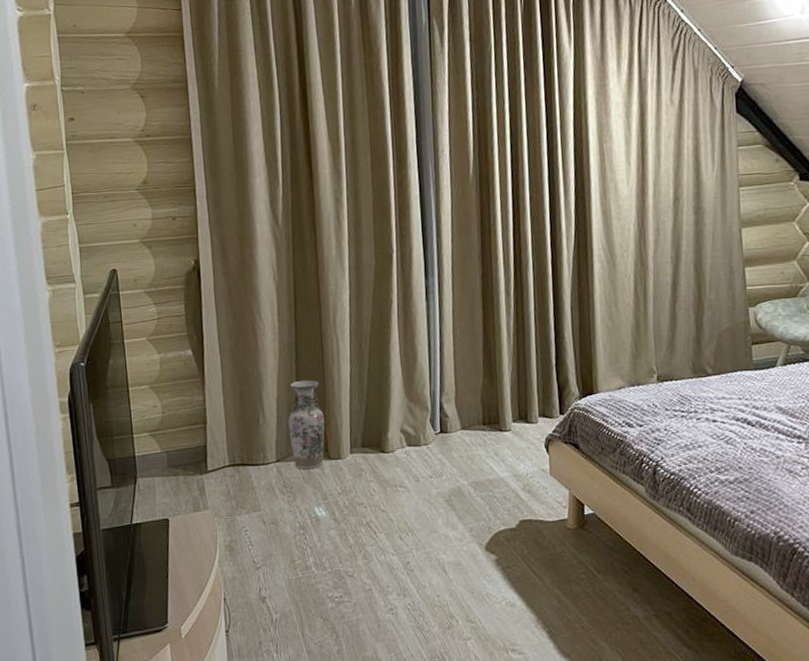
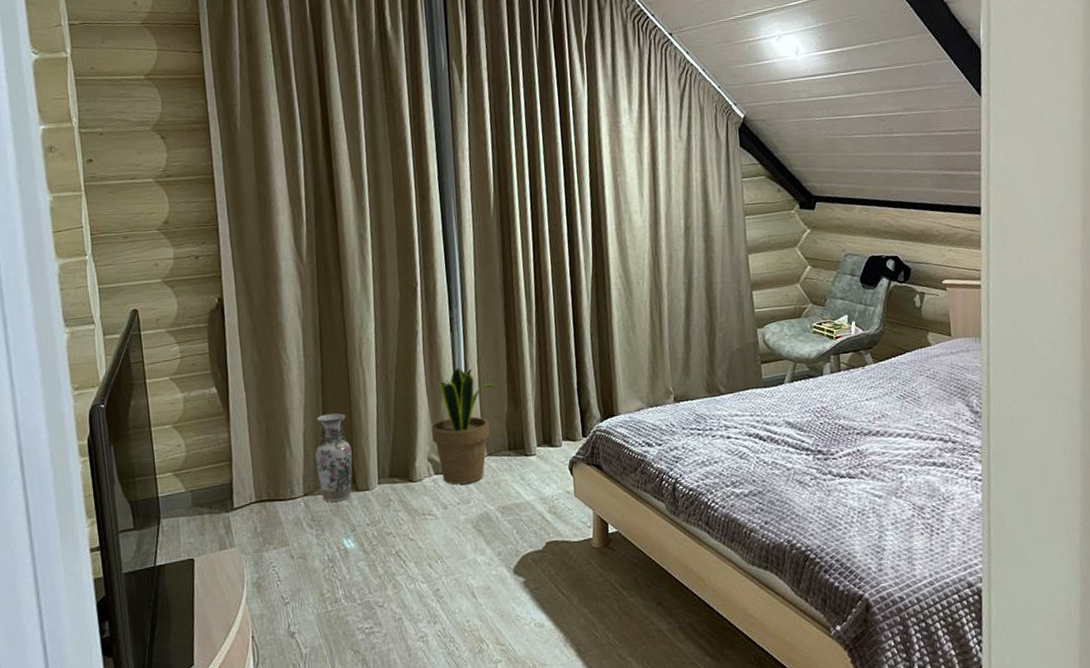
potted plant: none [405,338,471,458] -> present [431,368,496,485]

